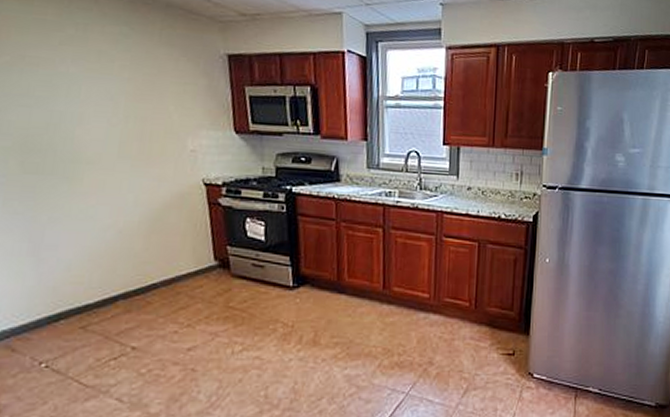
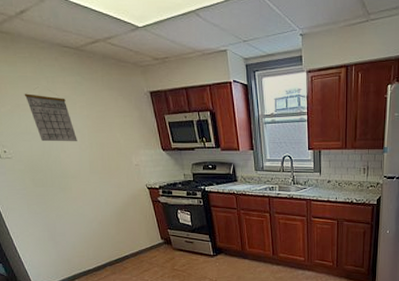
calendar: none [35,34,107,114] -> present [24,86,77,142]

